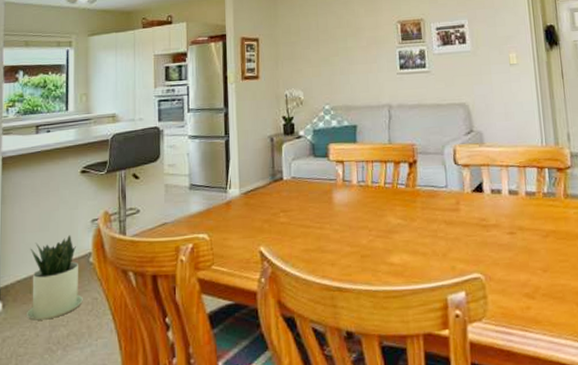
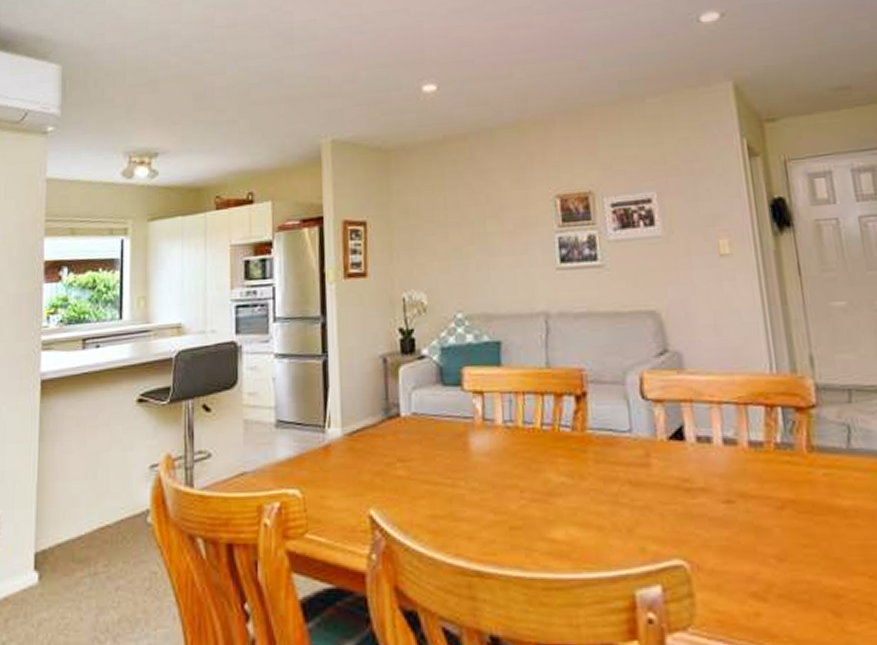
planter: present [26,235,83,321] -> none [67,485,139,599]

